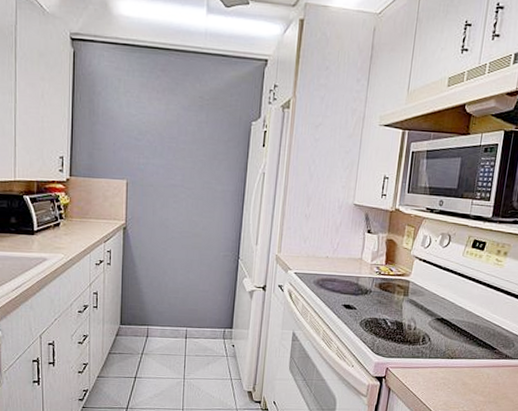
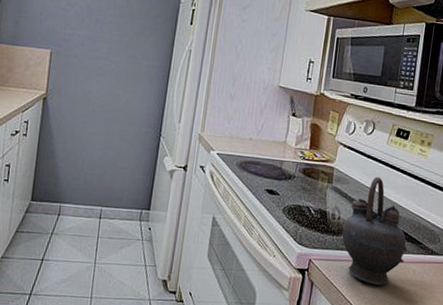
teapot: none [417,287,482,389] -> present [342,176,408,286]

